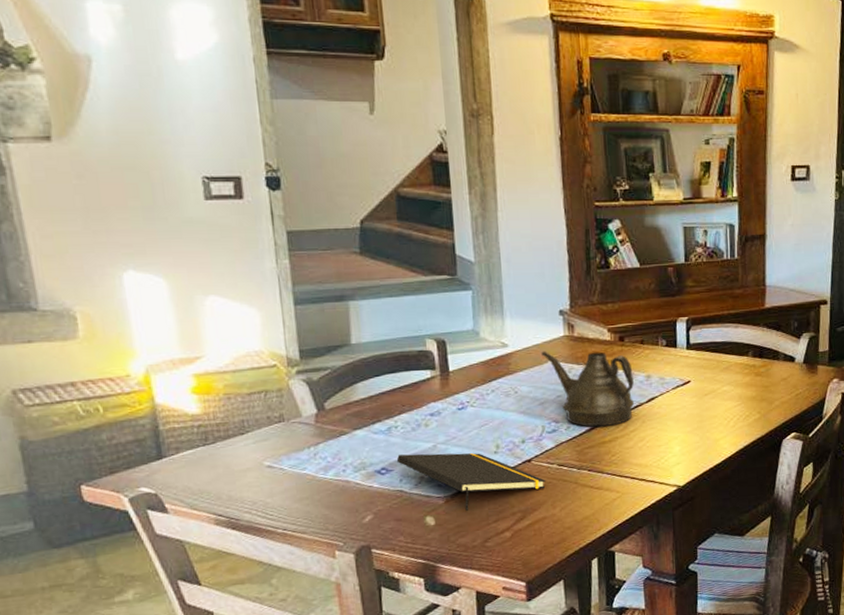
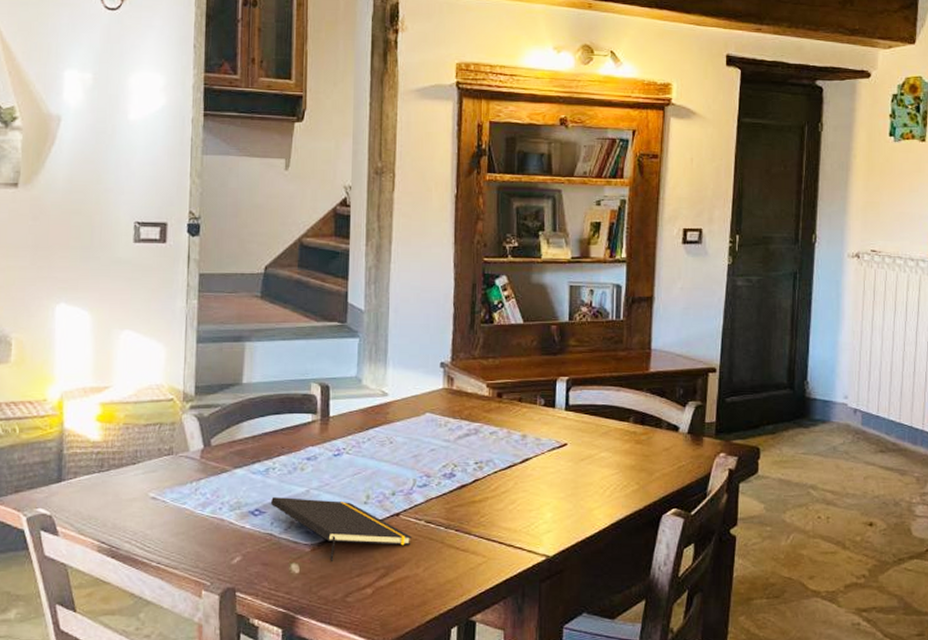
teapot: present [541,351,635,427] -> none [419,402,509,485]

